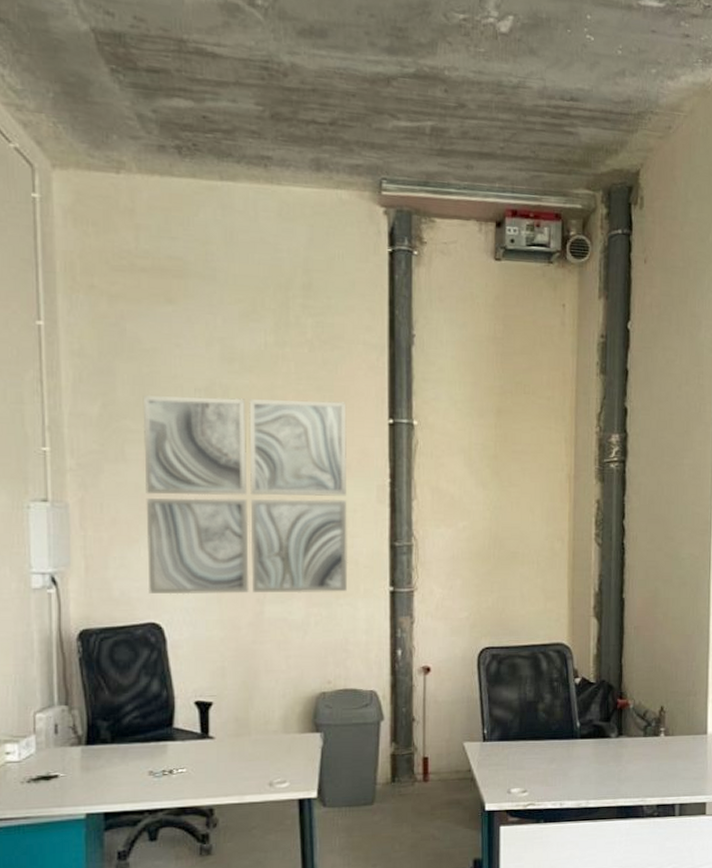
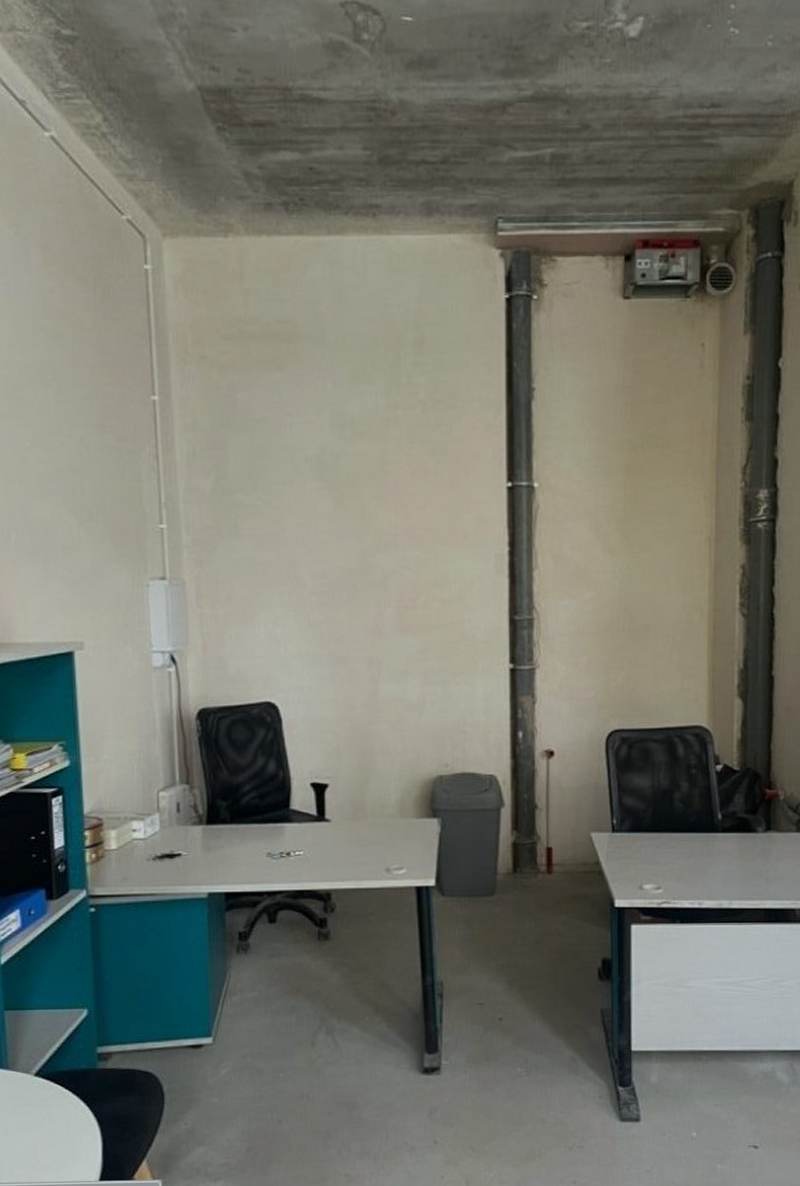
wall art: present [142,394,348,595] -> none [254,465,465,673]

